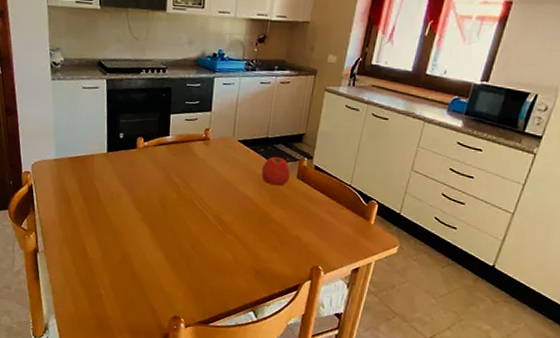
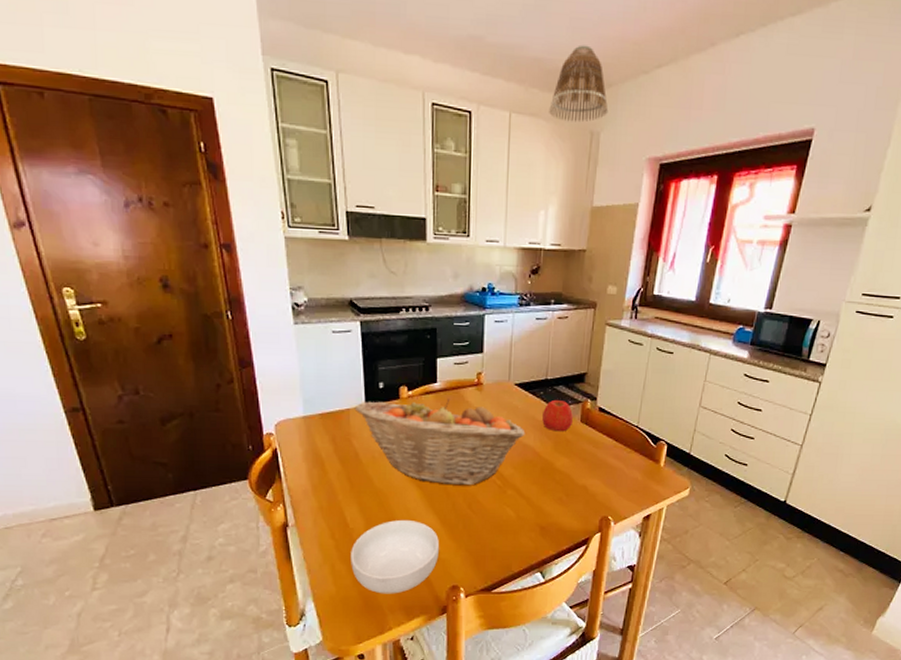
cereal bowl: none [88,254,165,319] -> present [351,519,439,594]
fruit basket: none [98,149,246,229] -> present [354,399,526,486]

